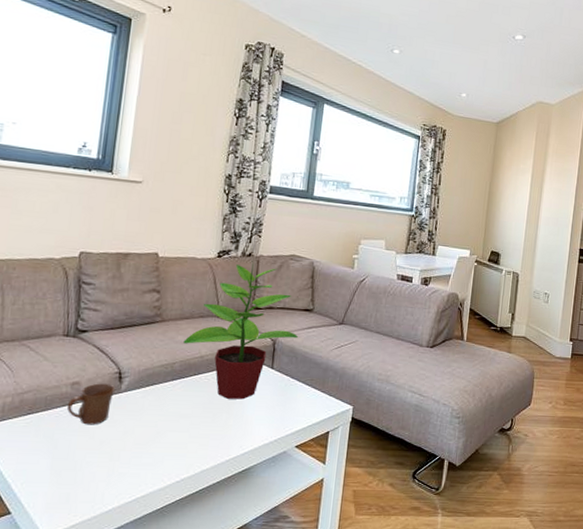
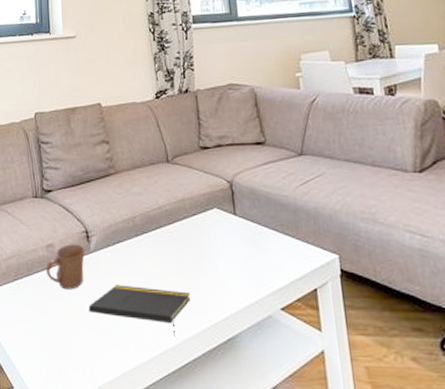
notepad: none [109,422,216,468] -> present [88,285,190,337]
potted plant: present [183,261,298,400] -> none [139,97,255,254]

